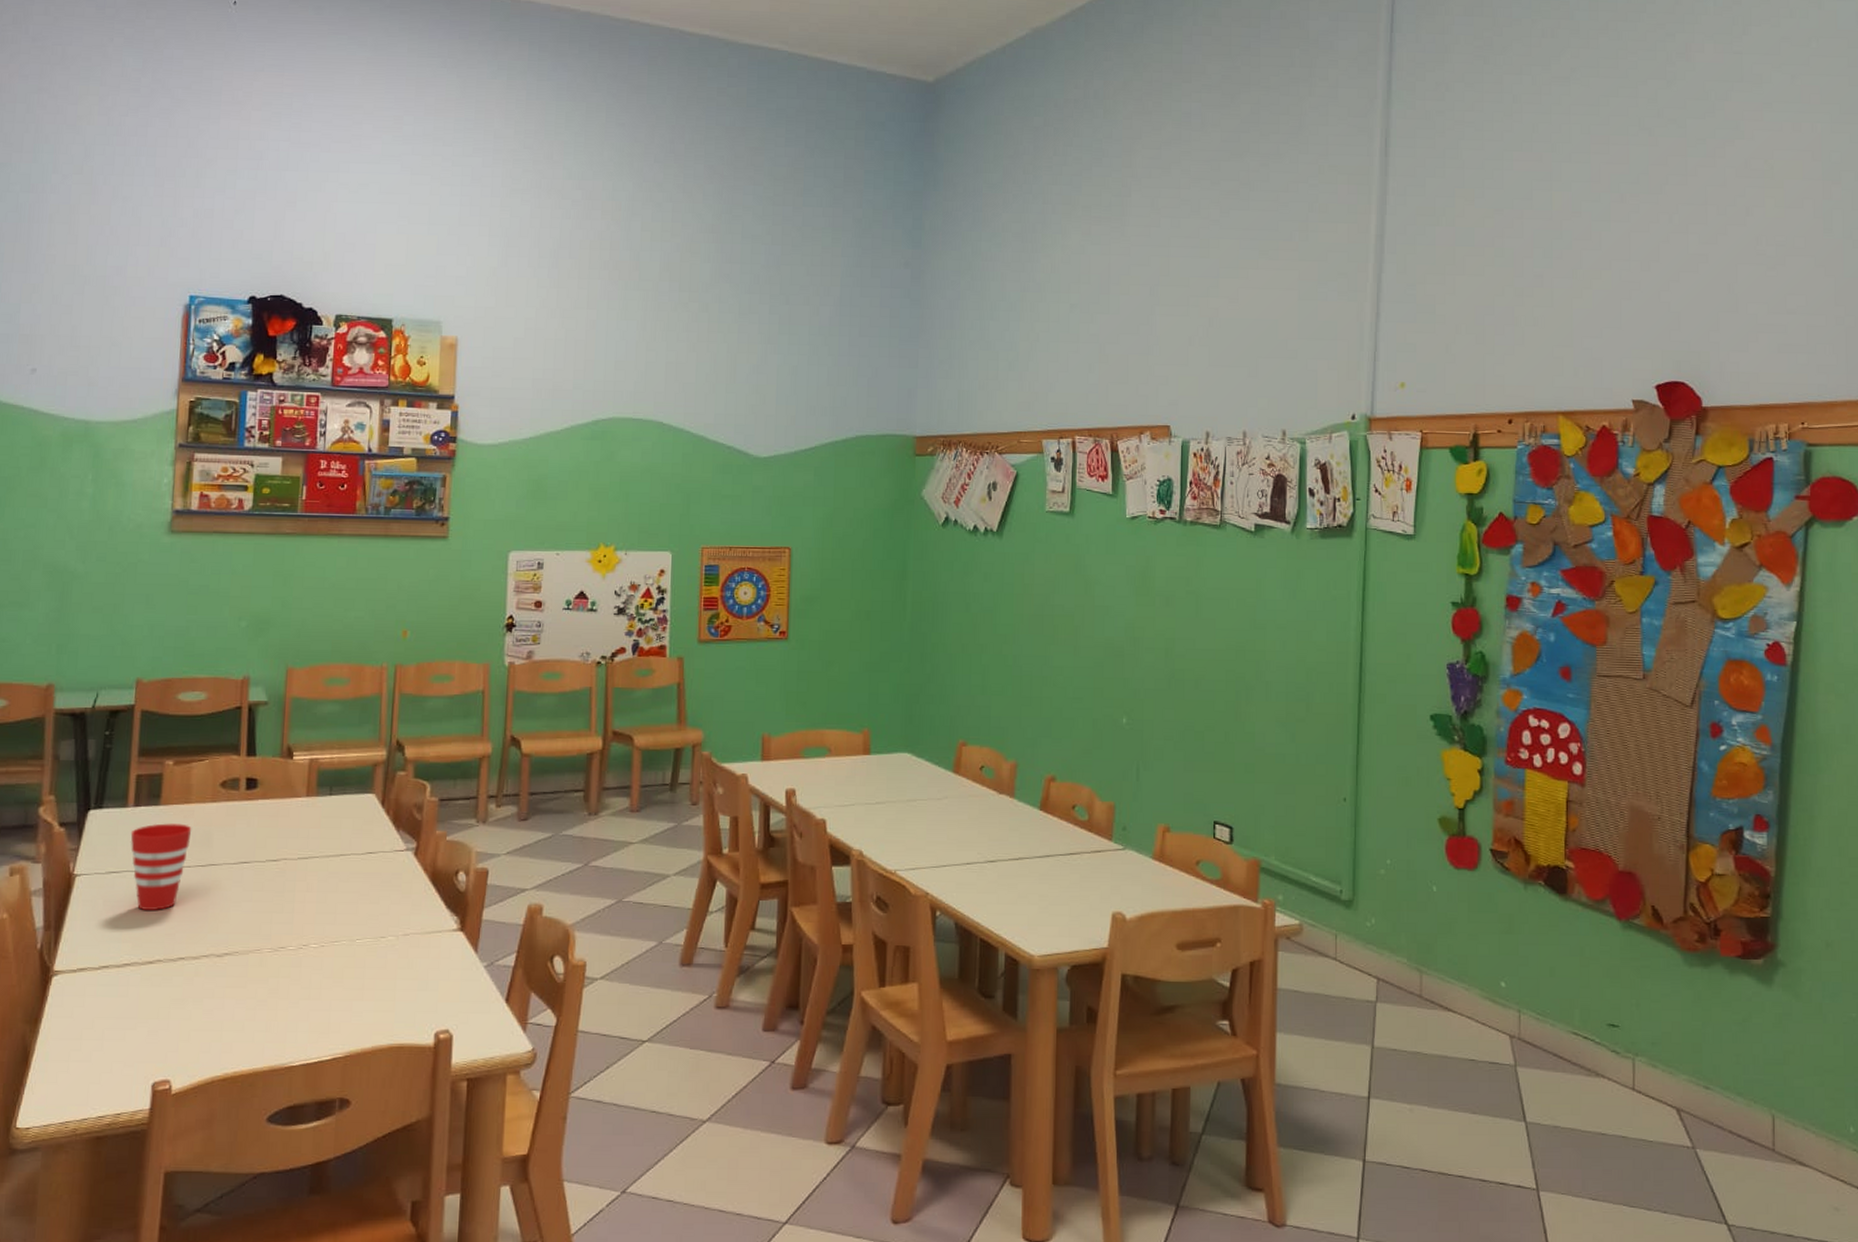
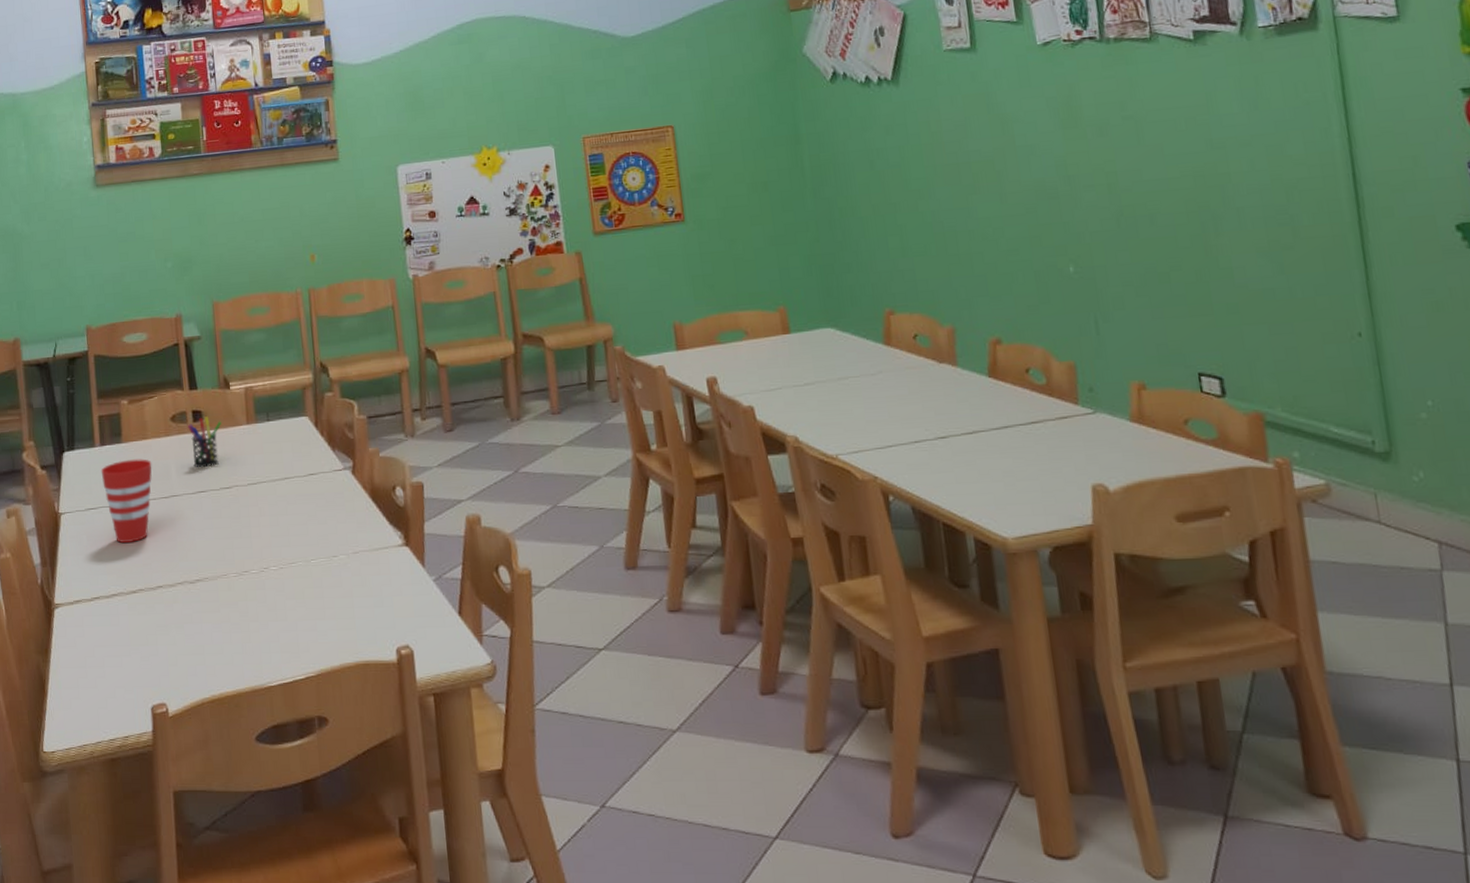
pen holder: none [239,785,278,838] -> present [188,416,221,468]

